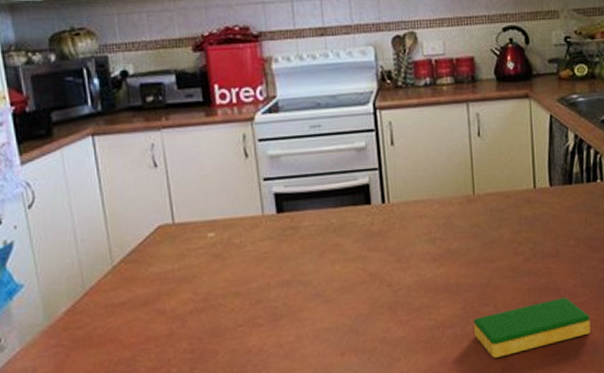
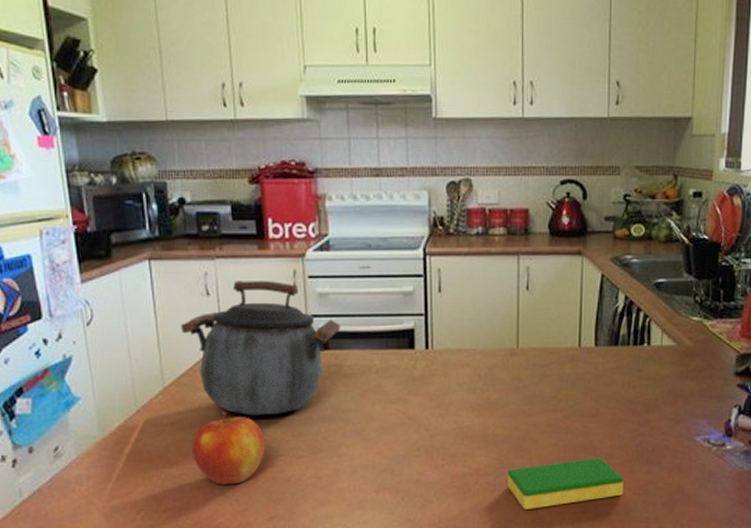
kettle: none [128,147,295,287] -> present [180,280,342,416]
apple: none [144,284,224,363] -> present [191,410,266,485]

